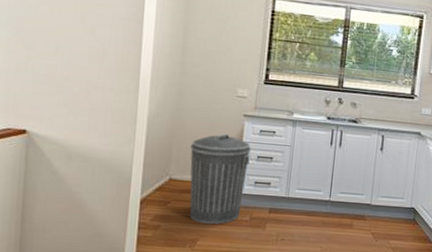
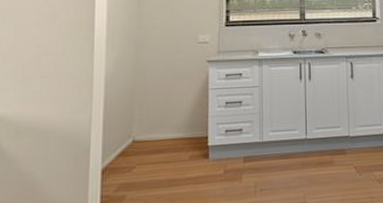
trash can: present [189,133,251,224] -> none [153,83,218,186]

